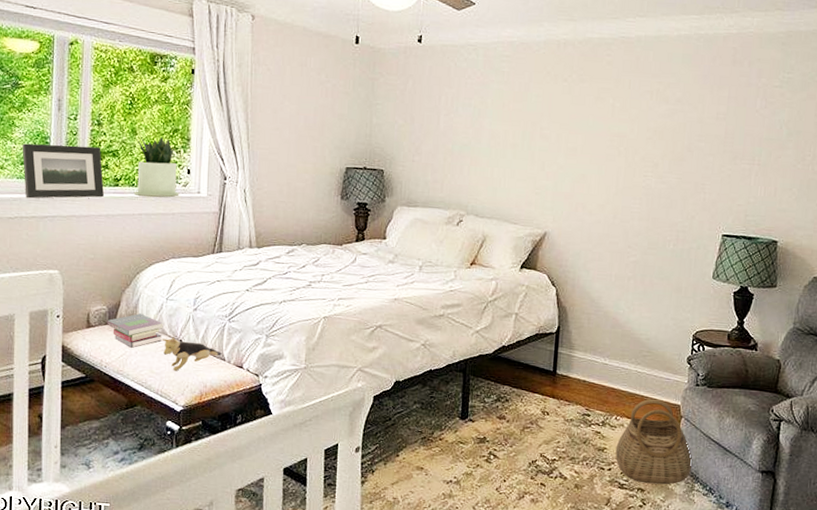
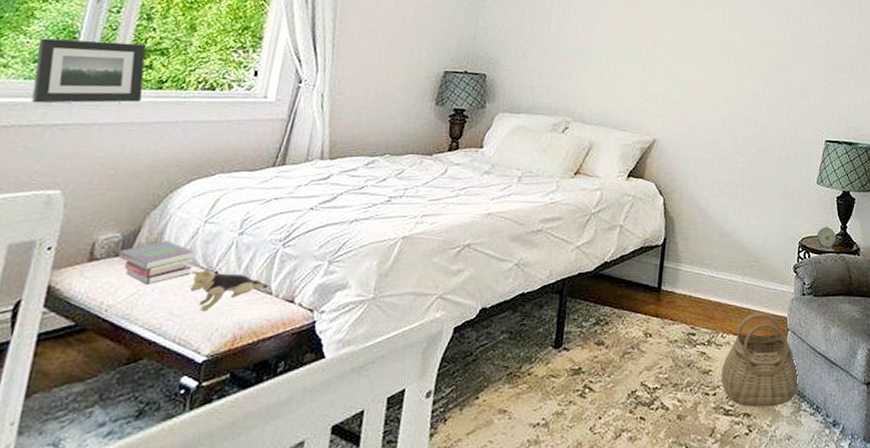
planter: present [133,137,180,198] -> none [181,34,243,103]
alarm clock: none [711,320,733,342] -> present [816,226,837,248]

